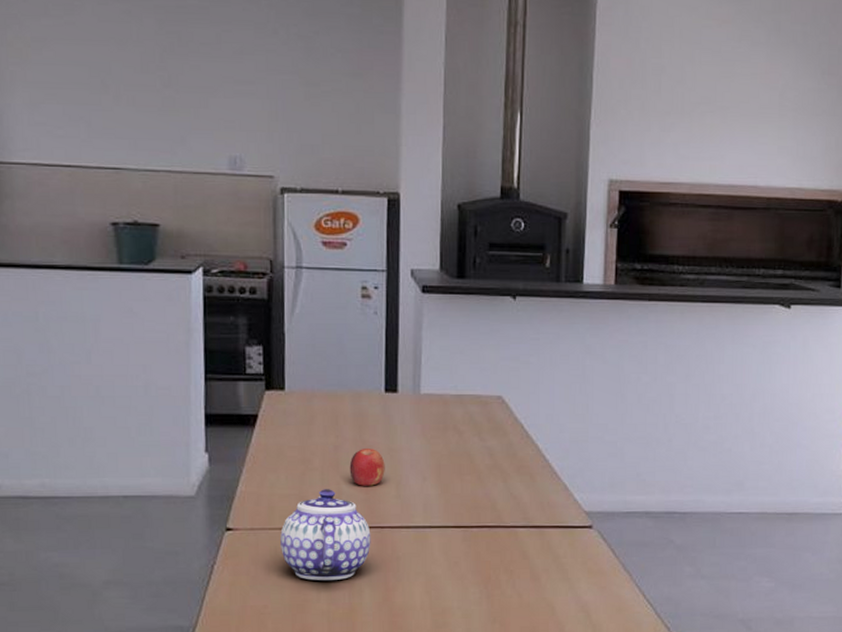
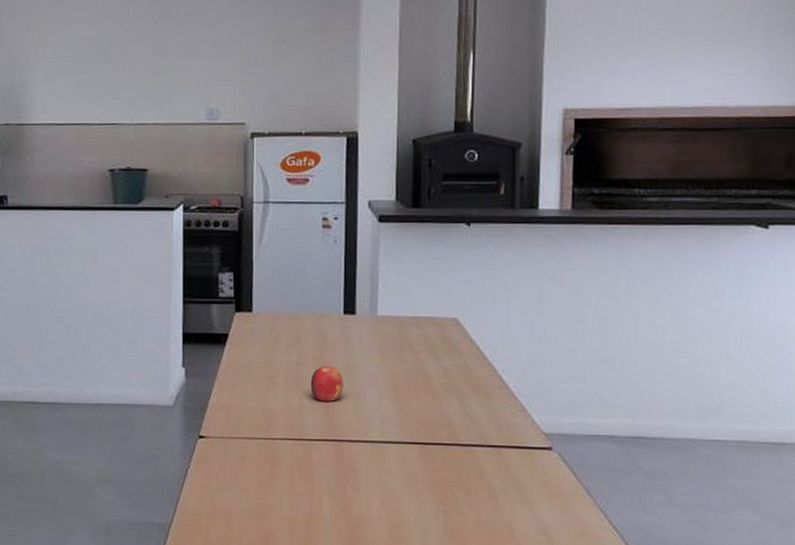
teapot: present [280,489,371,580] -> none [247,403,330,489]

